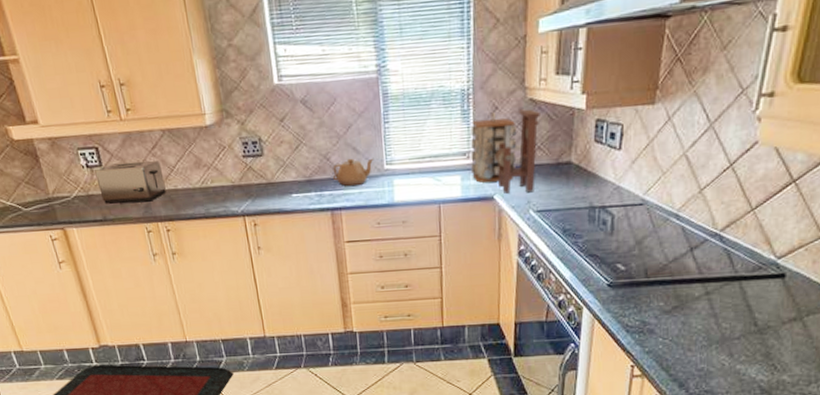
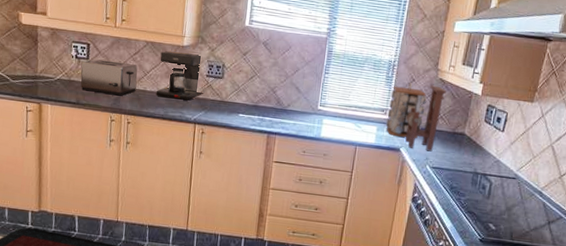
coffee maker: none [182,130,246,193] -> present [156,50,205,101]
teapot: present [332,158,374,187] -> none [274,95,311,118]

